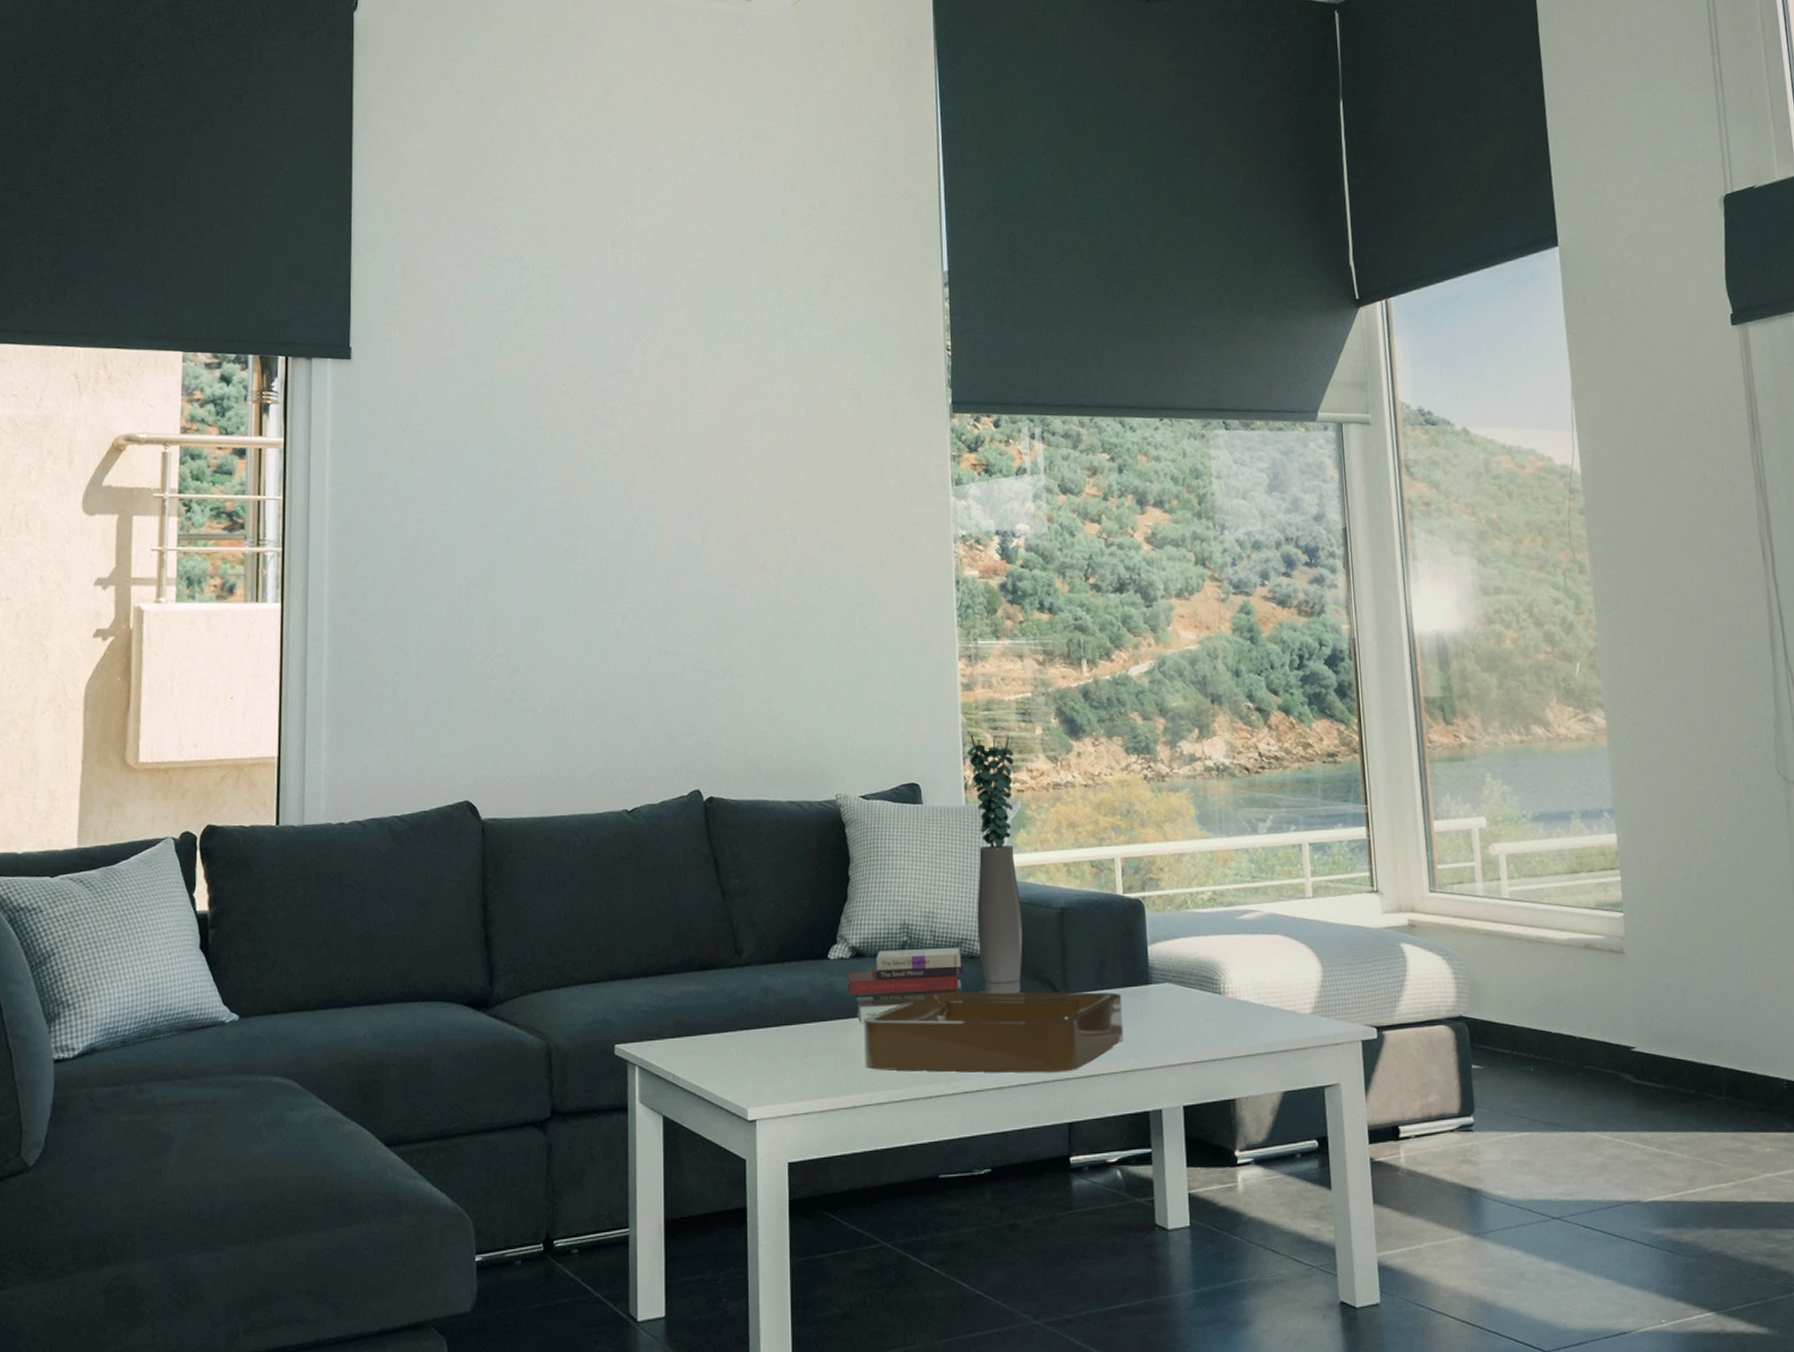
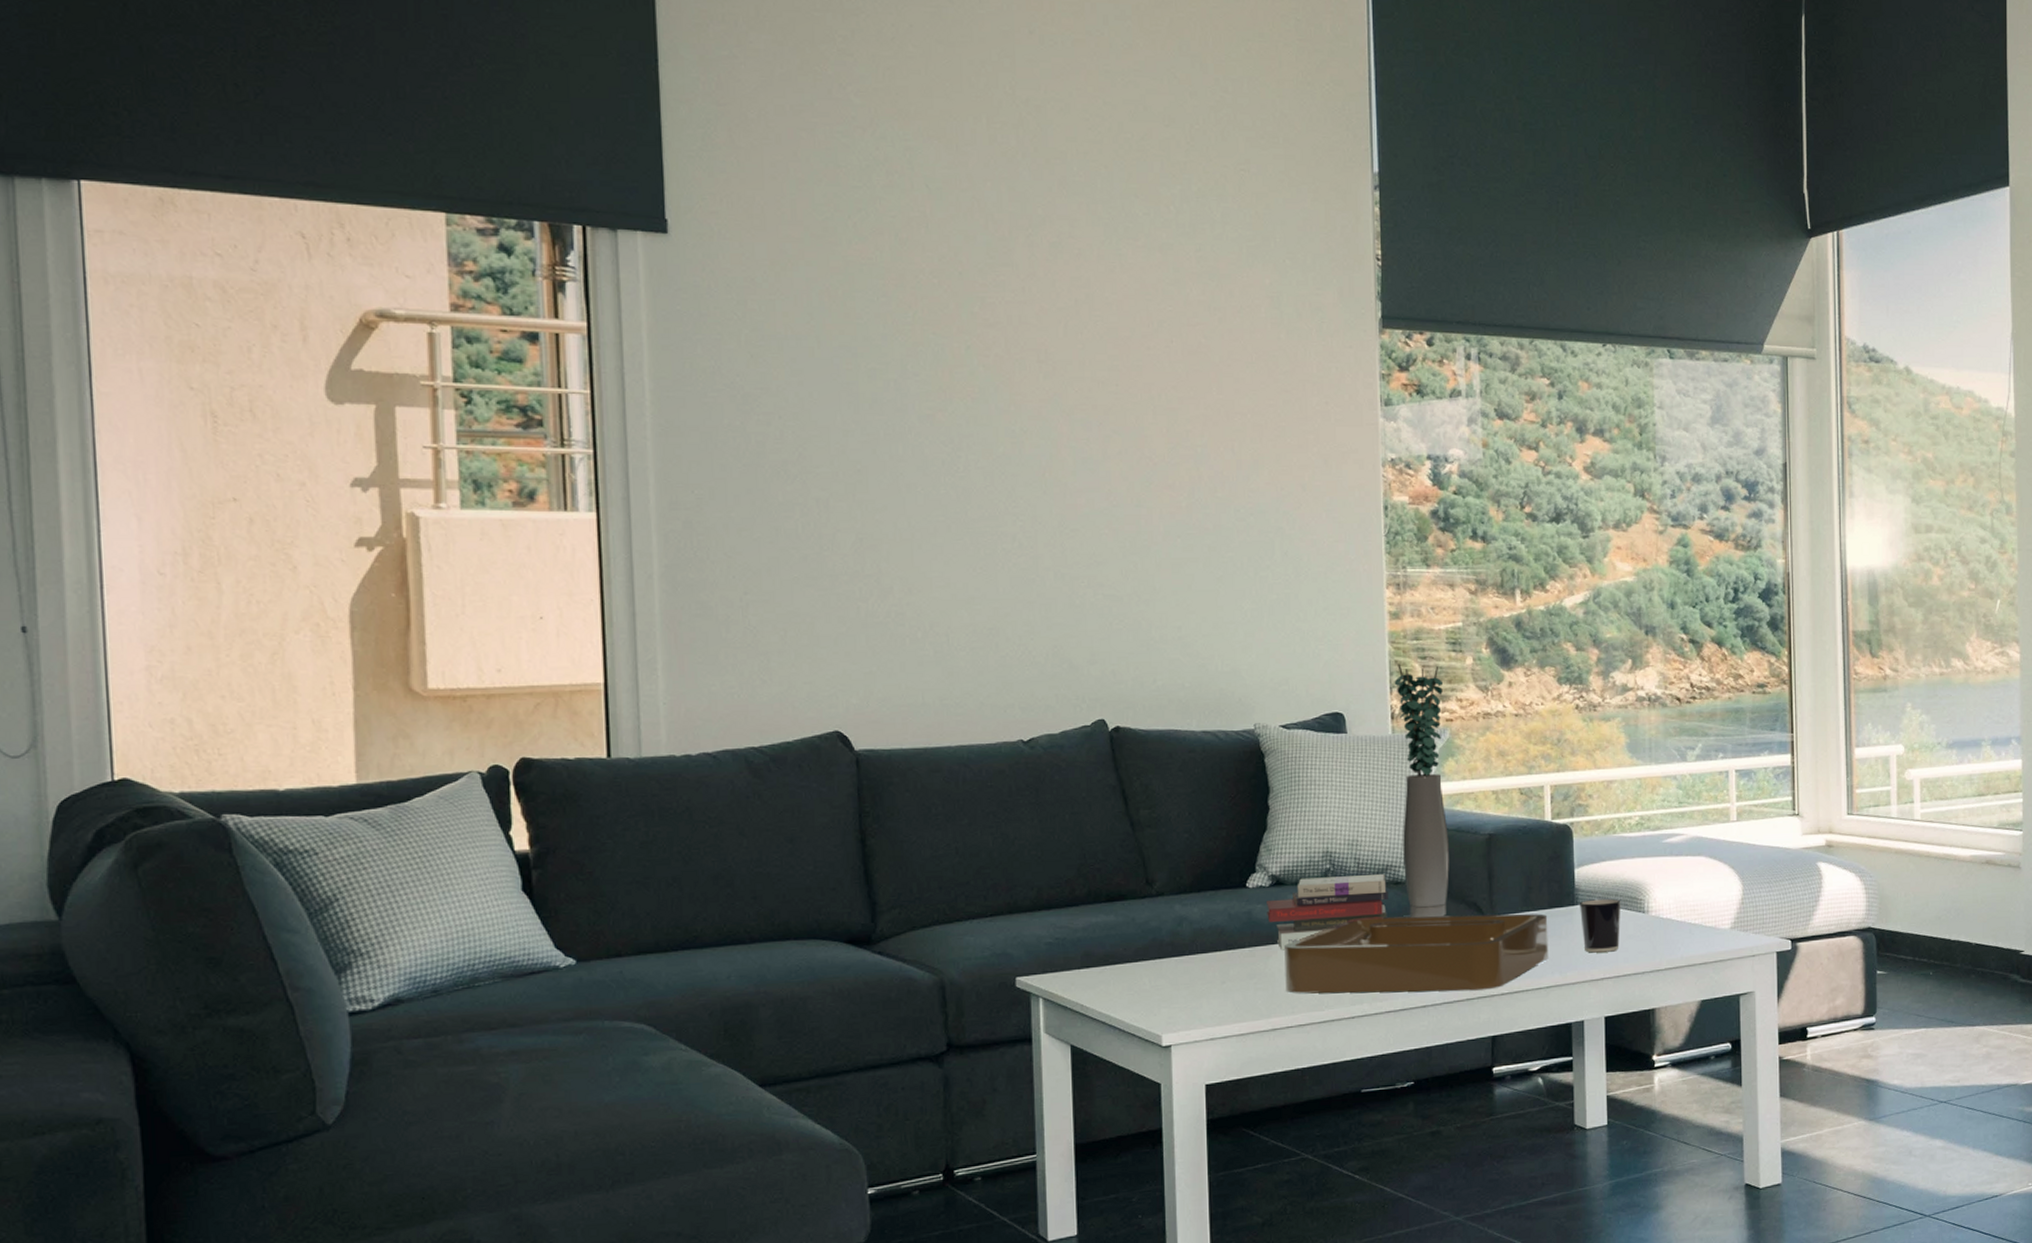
mug: none [1153,978,1197,1036] -> present [1579,898,1621,953]

